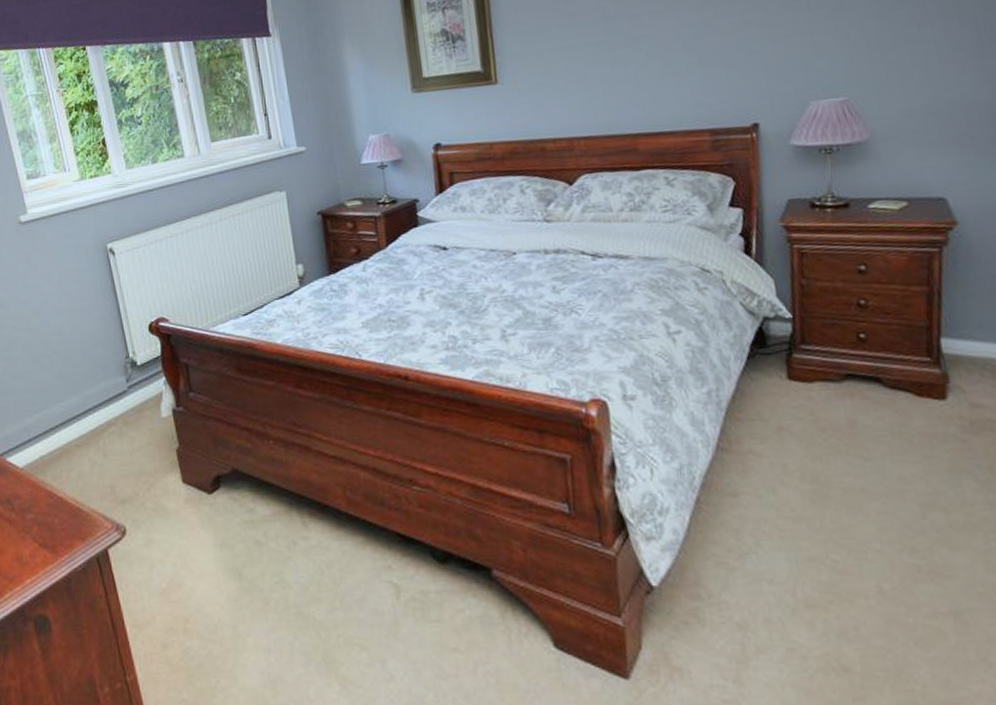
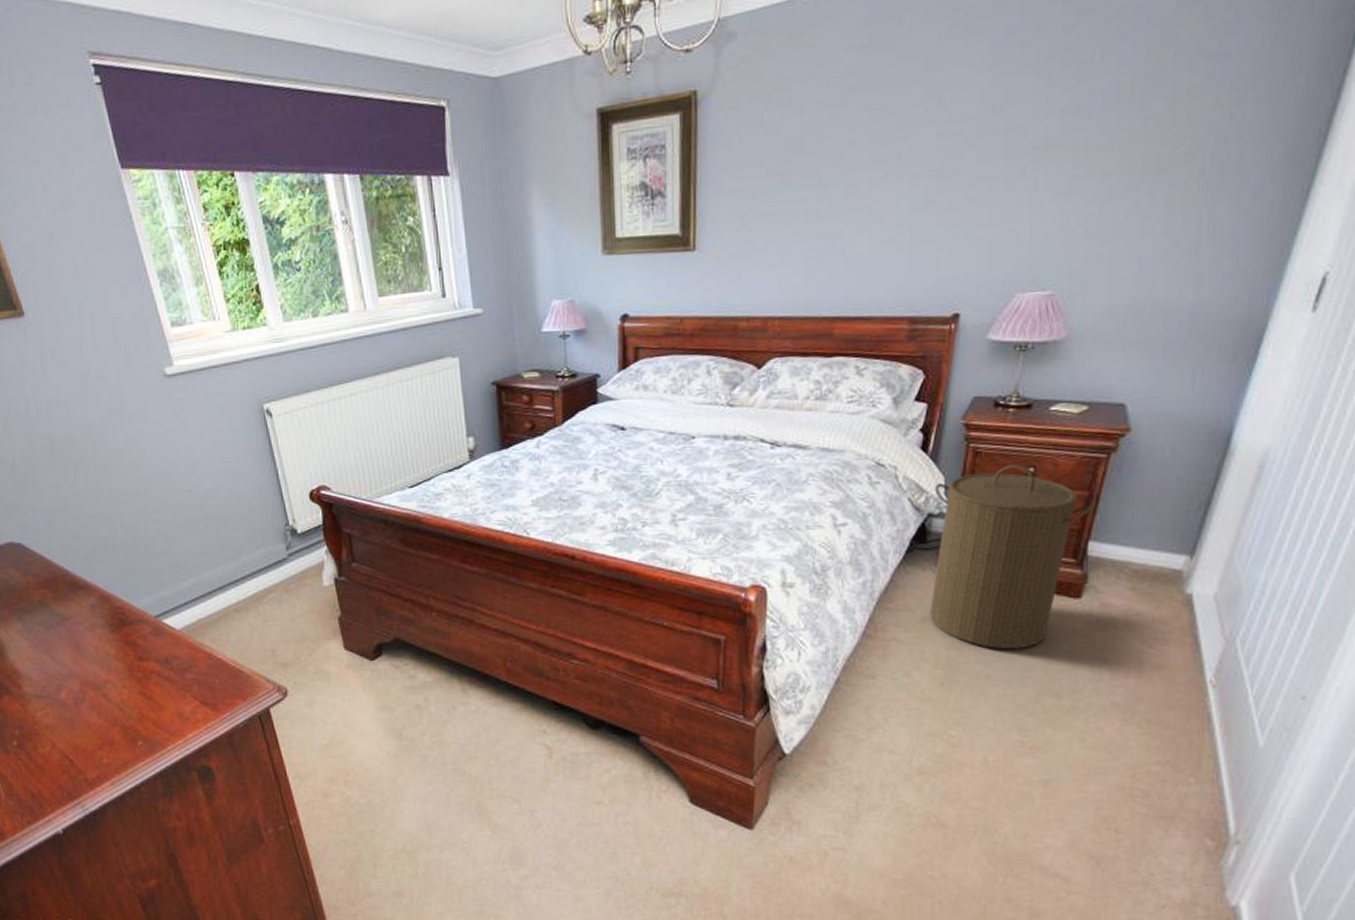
laundry hamper: none [765,263,936,459] -> present [929,465,1091,650]

